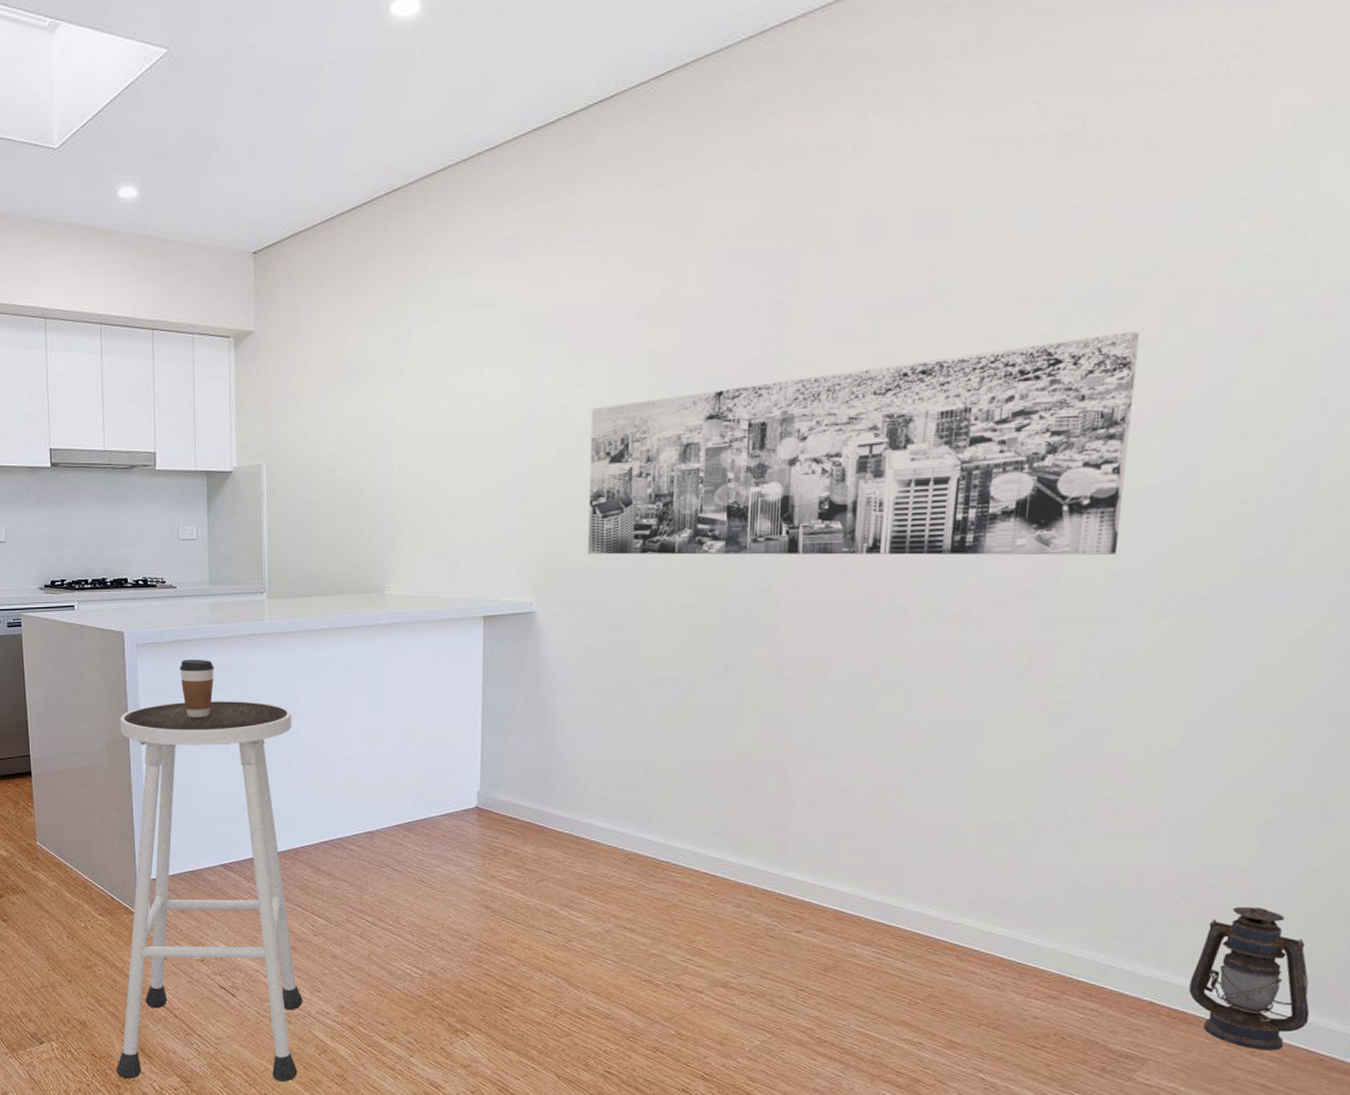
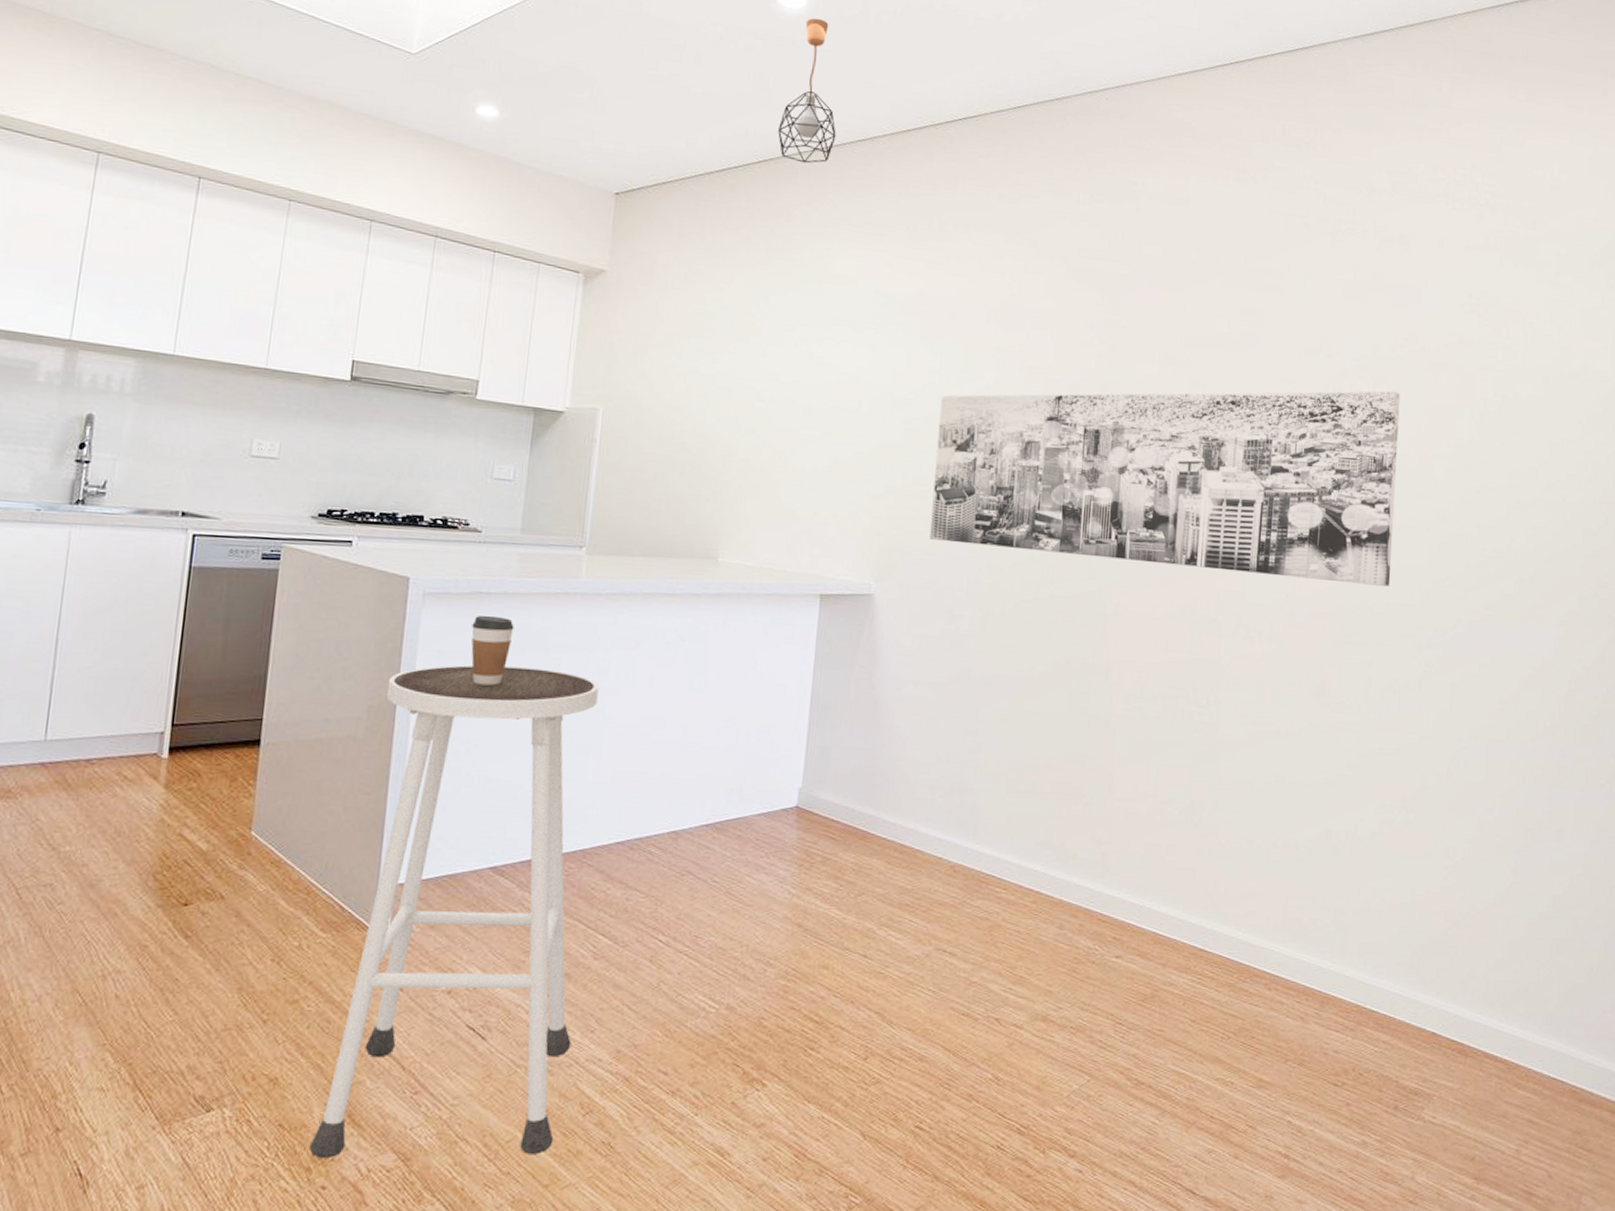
pendant light: none [403,21,463,186] -> present [778,18,836,164]
lantern: present [1189,907,1310,1050] -> none [1464,933,1562,1083]

